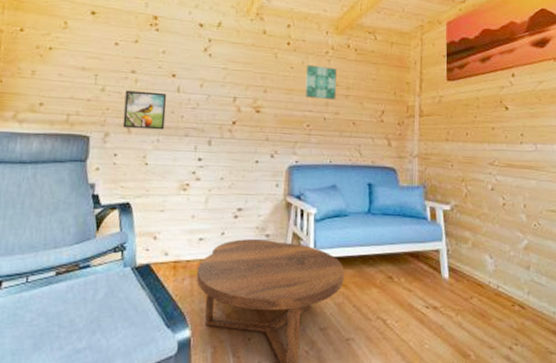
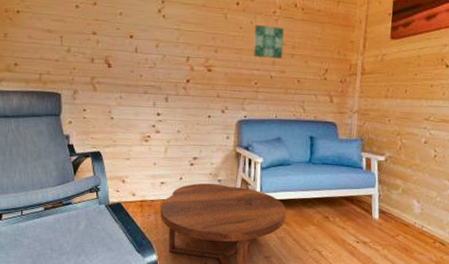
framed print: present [122,90,167,130] -> none [89,51,126,88]

